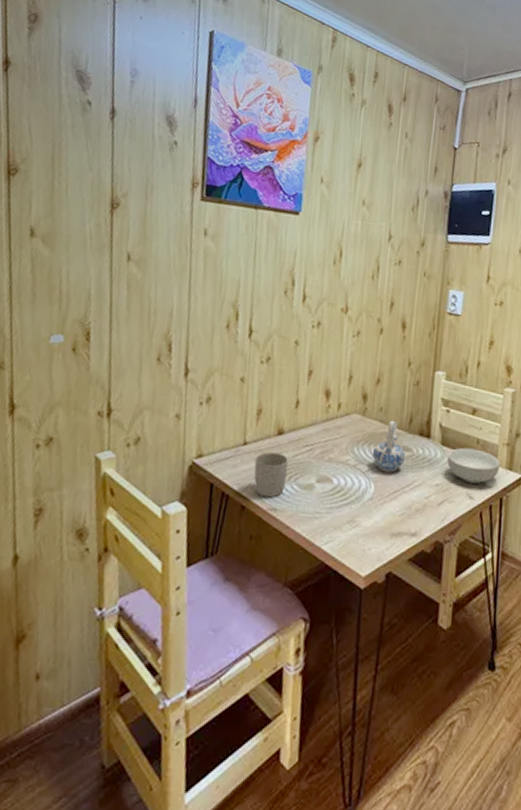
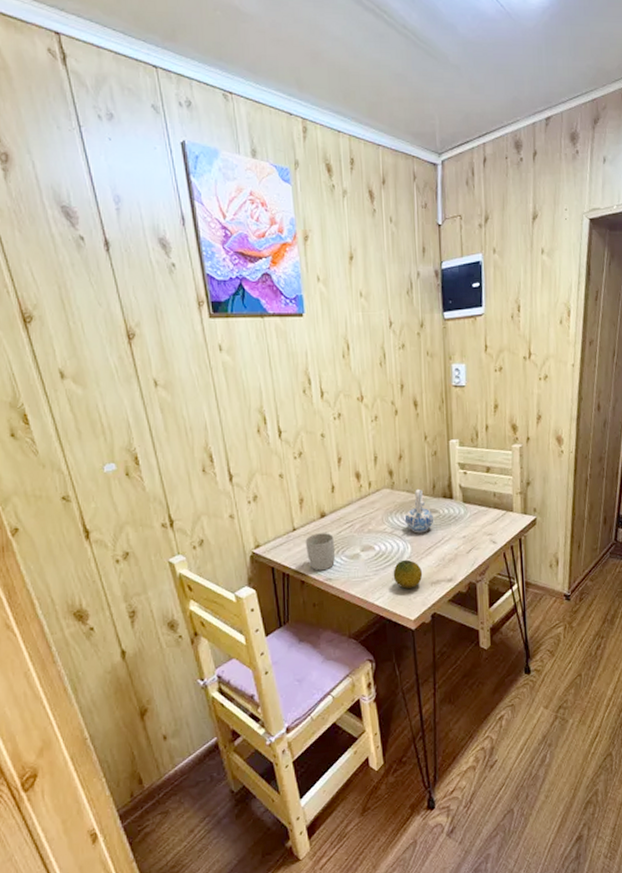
fruit: none [348,500,384,537] -> present [393,559,423,589]
cereal bowl: present [447,447,501,484] -> none [470,501,516,531]

